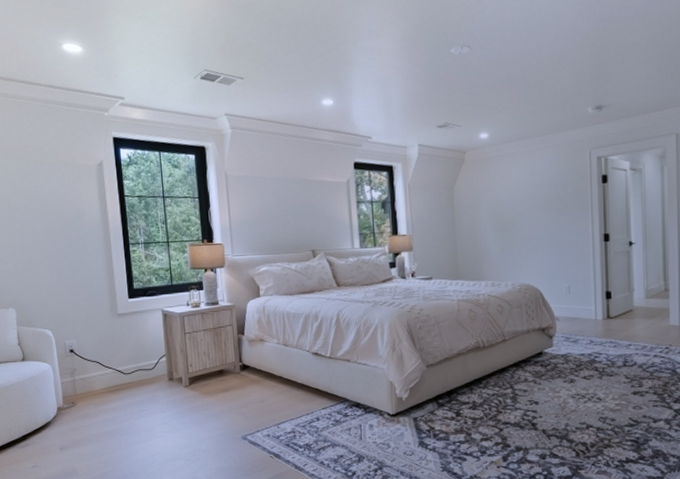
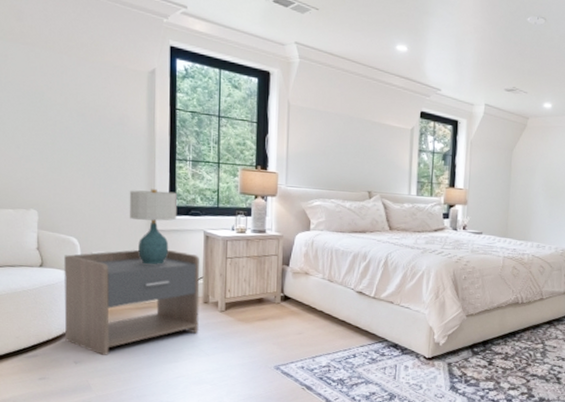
nightstand: none [42,331,167,439] -> present [64,249,200,355]
table lamp: none [91,275,136,348] -> present [129,189,178,265]

